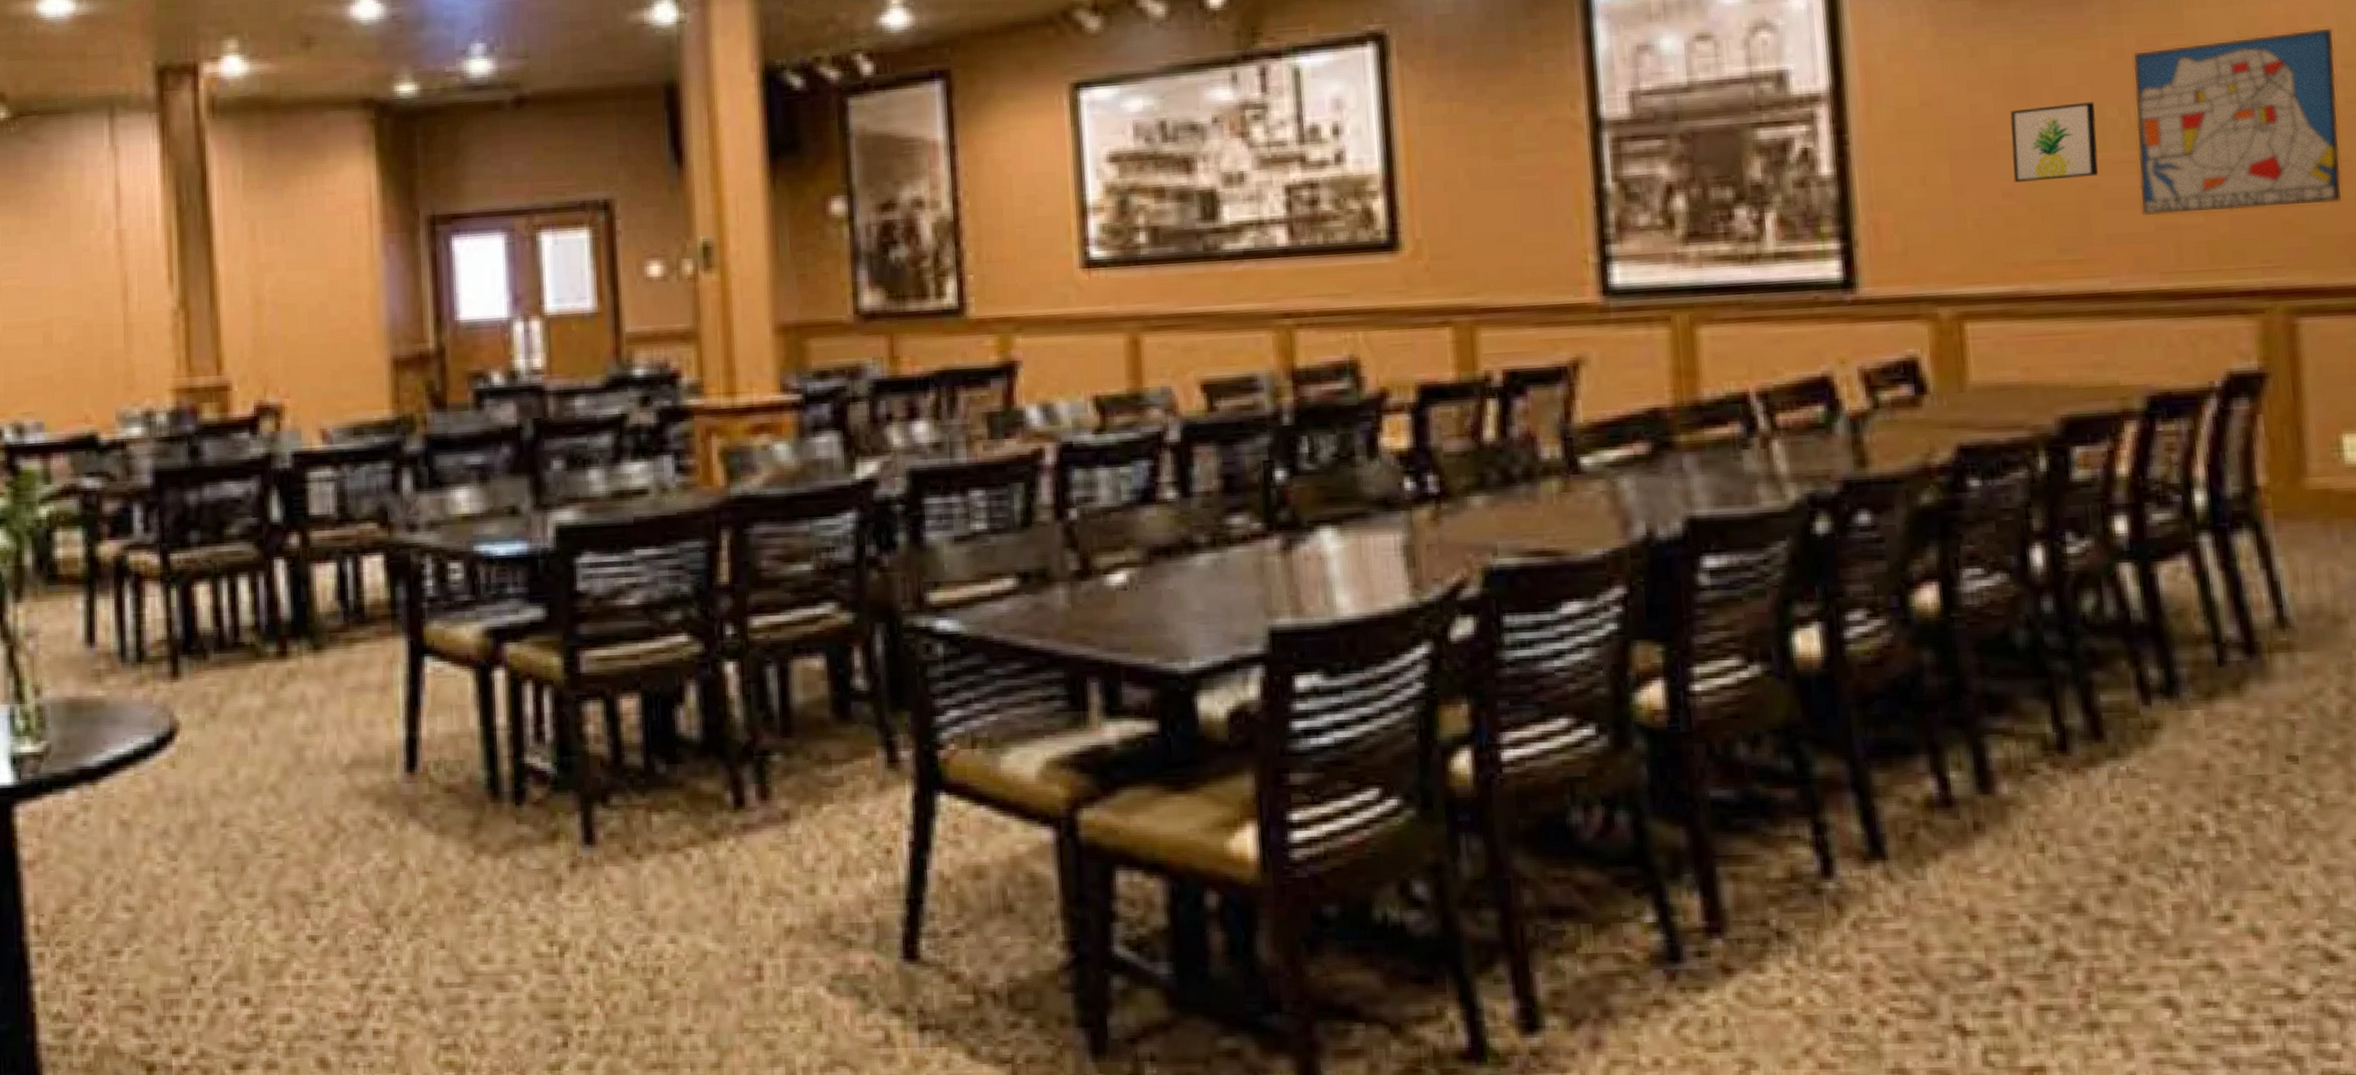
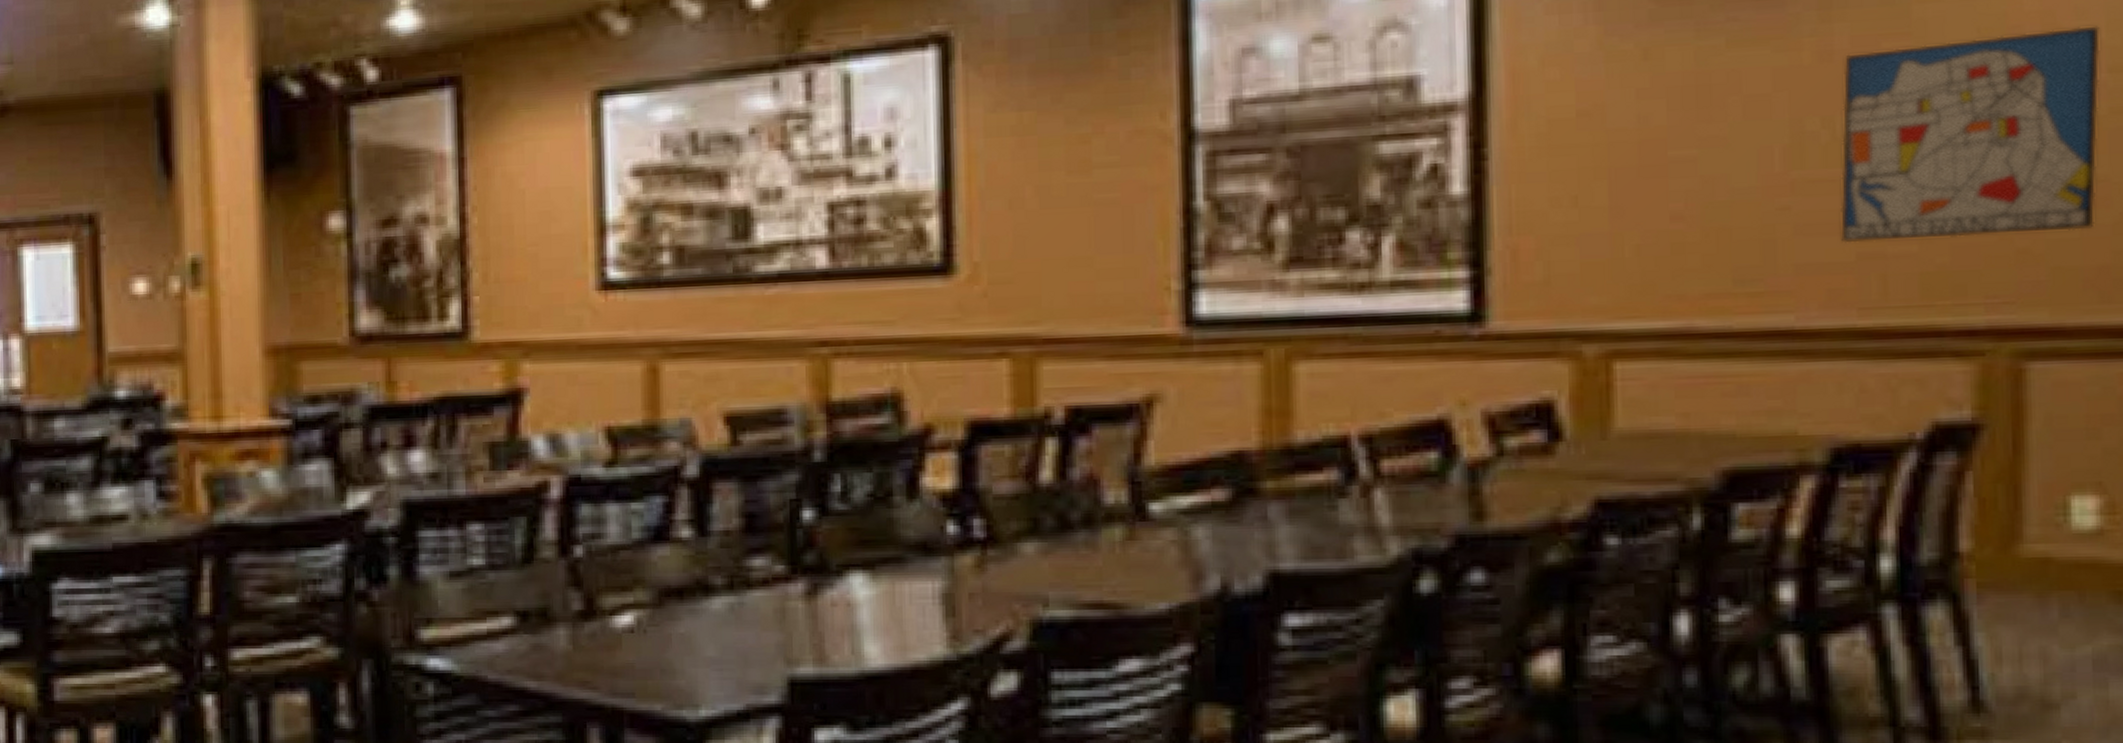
wall art: present [2010,102,2099,182] -> none [1685,112,1793,204]

